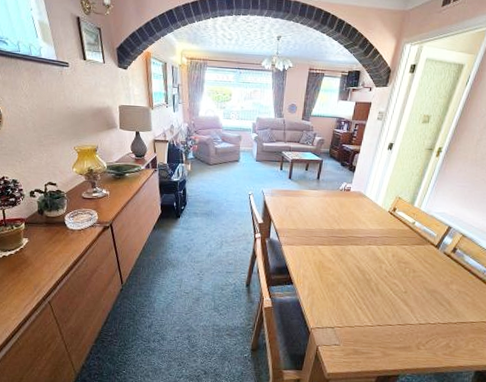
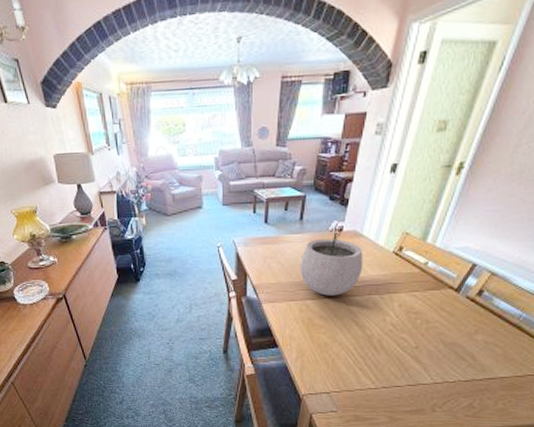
plant pot: none [314,187,366,244] -> present [299,226,363,296]

